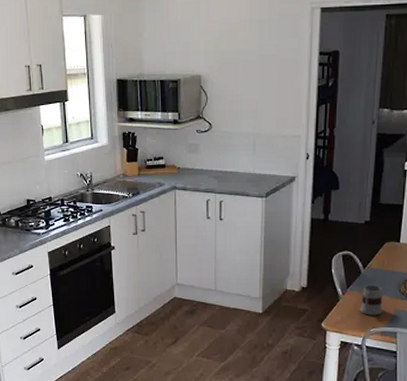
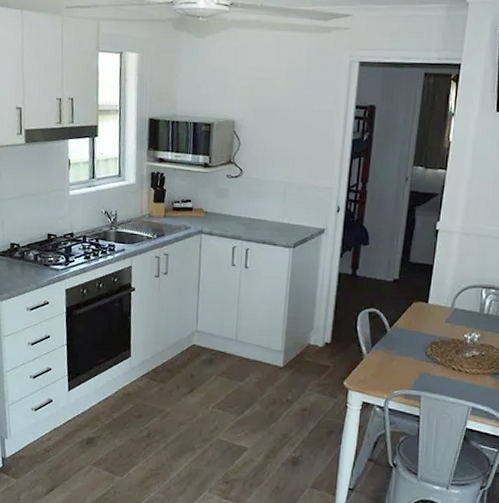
mug: present [359,284,383,315] -> none [383,344,408,377]

